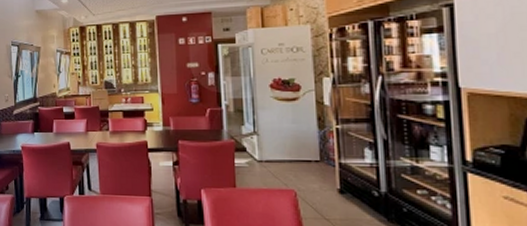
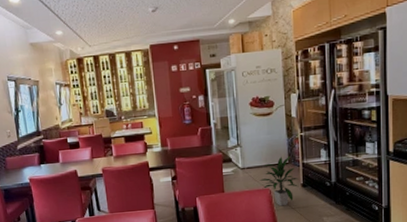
indoor plant: none [281,151,335,215] -> present [259,156,299,207]

